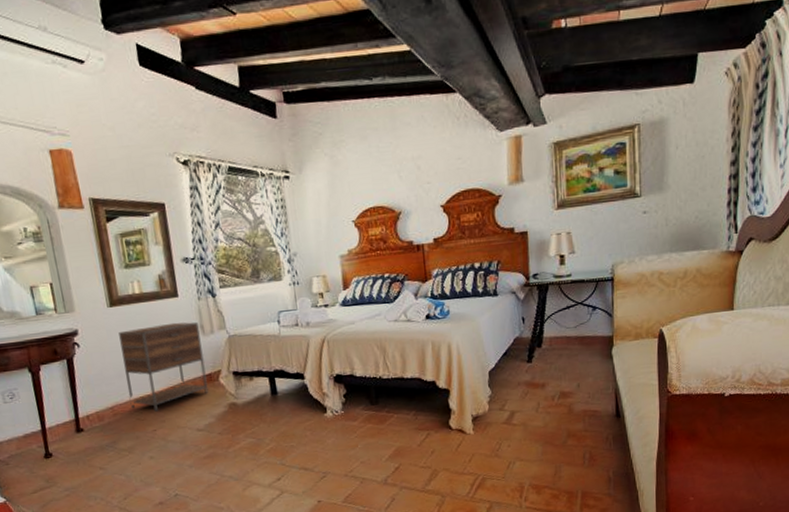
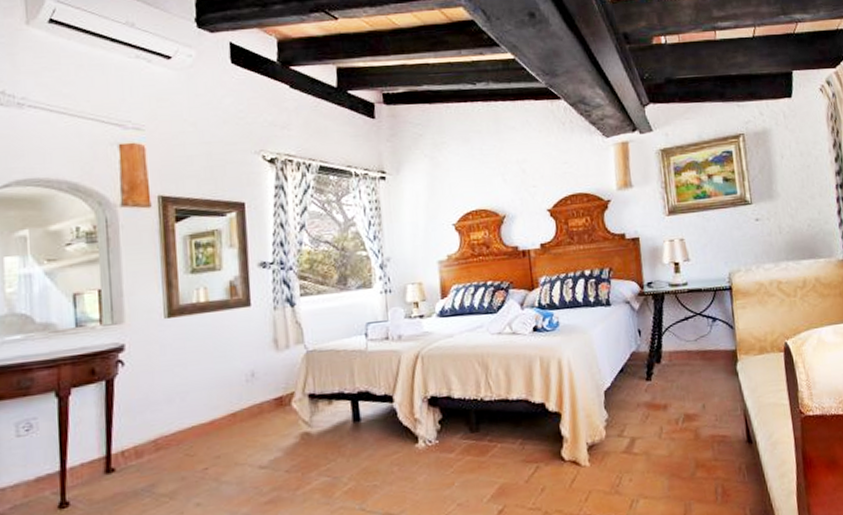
nightstand: present [119,322,209,412] -> none [174,335,278,445]

